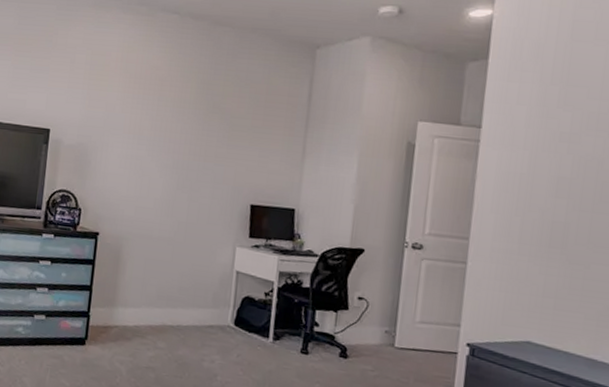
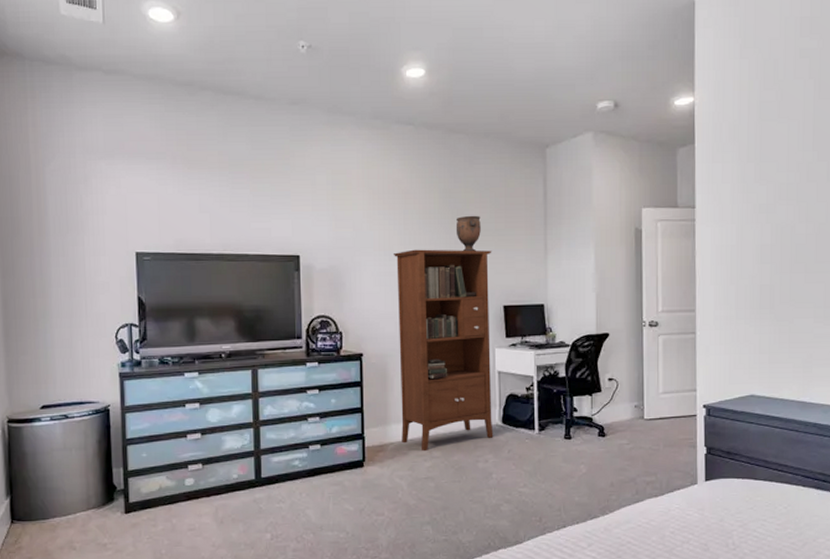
bookcase: none [127,136,246,341] -> present [393,249,494,452]
decorative urn: none [209,109,238,146] -> present [455,215,481,252]

